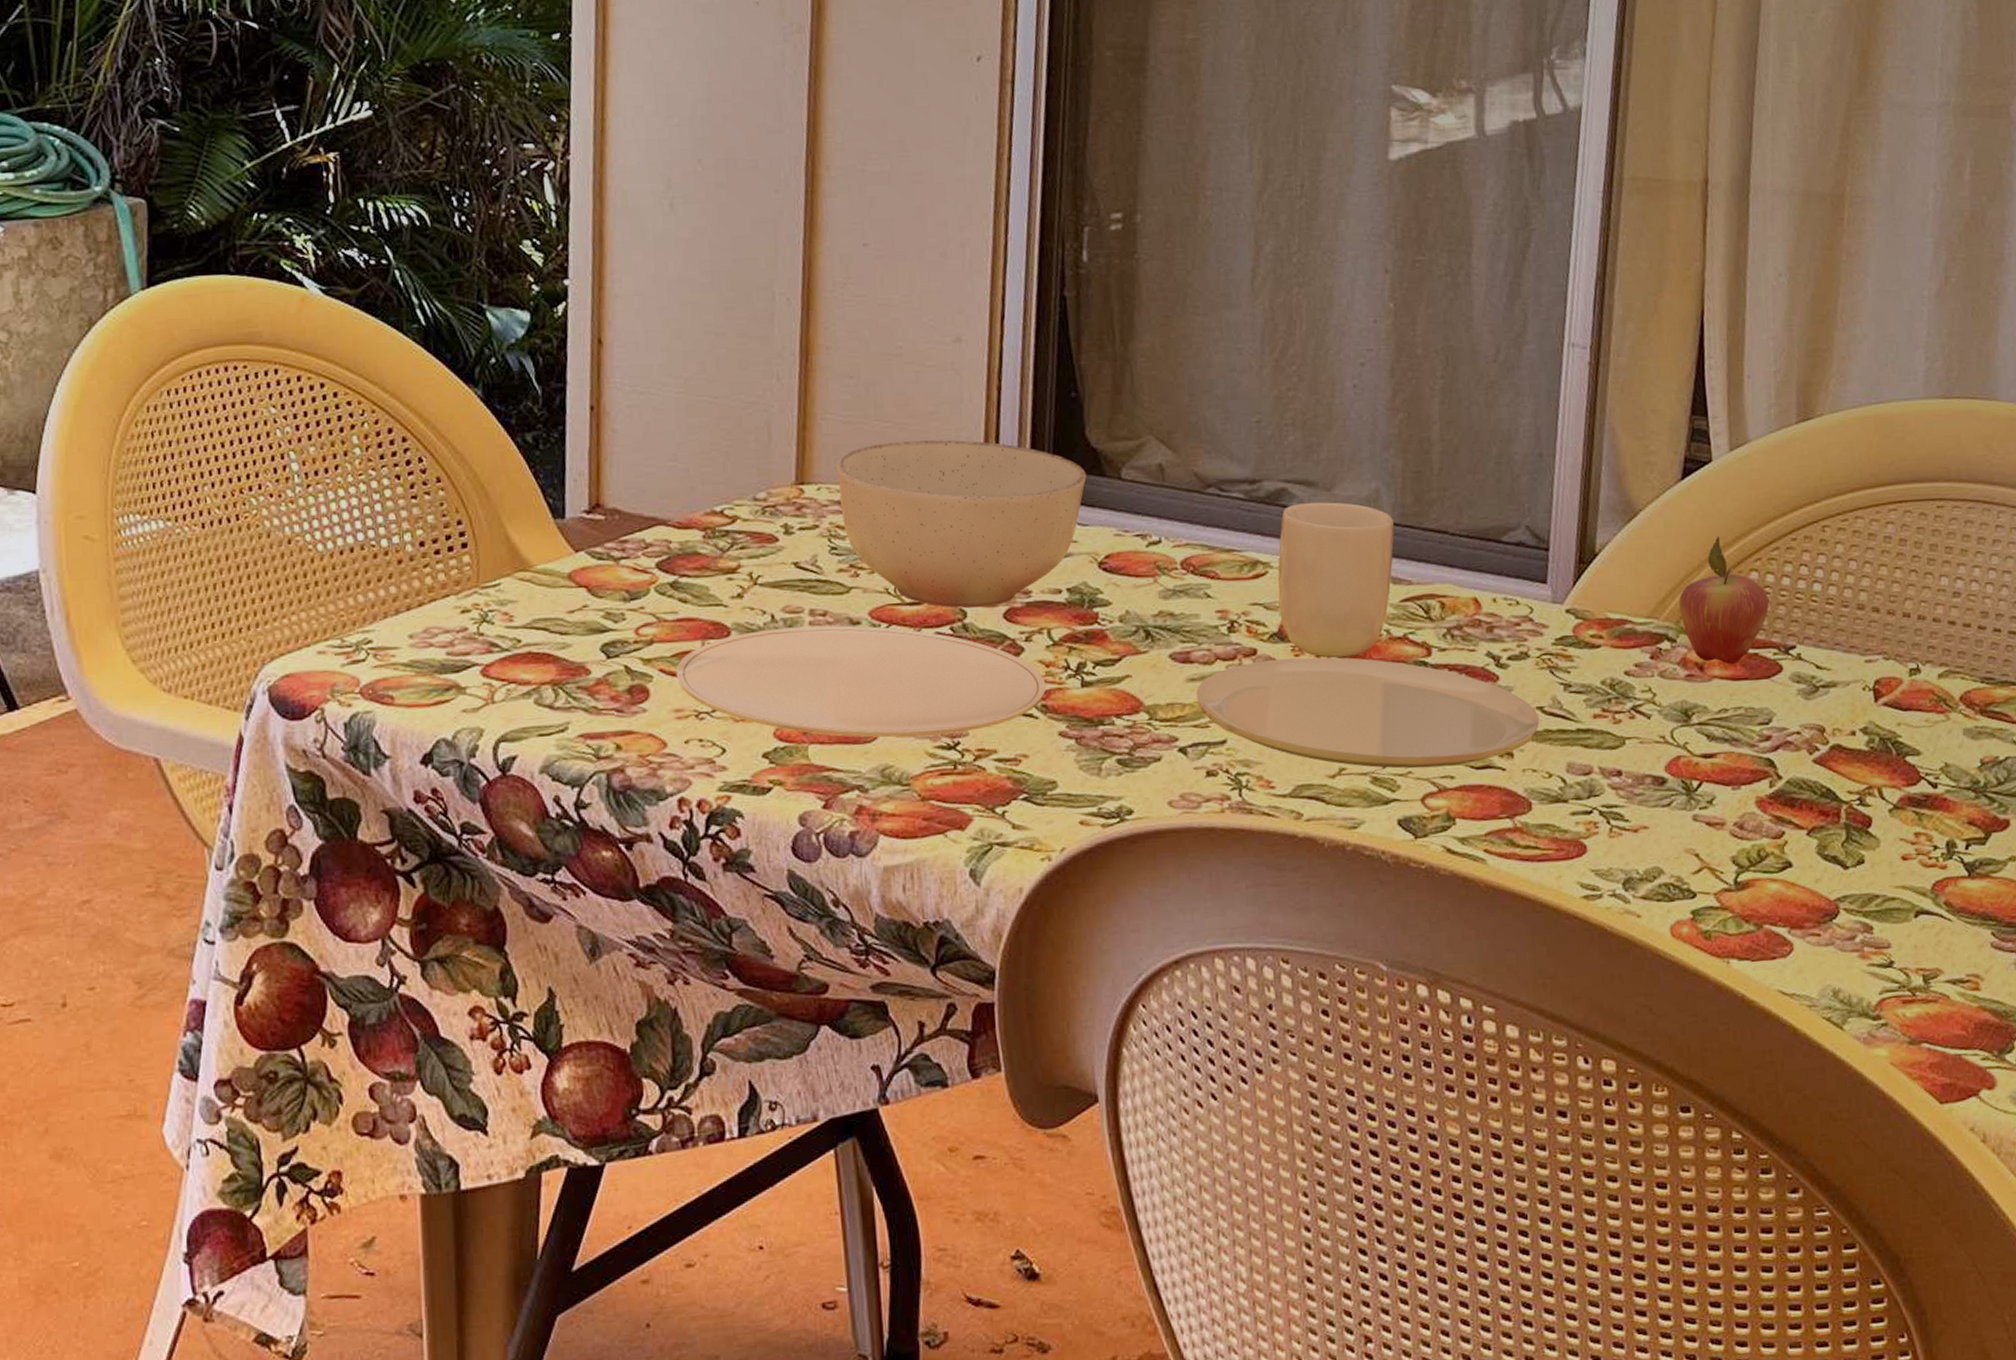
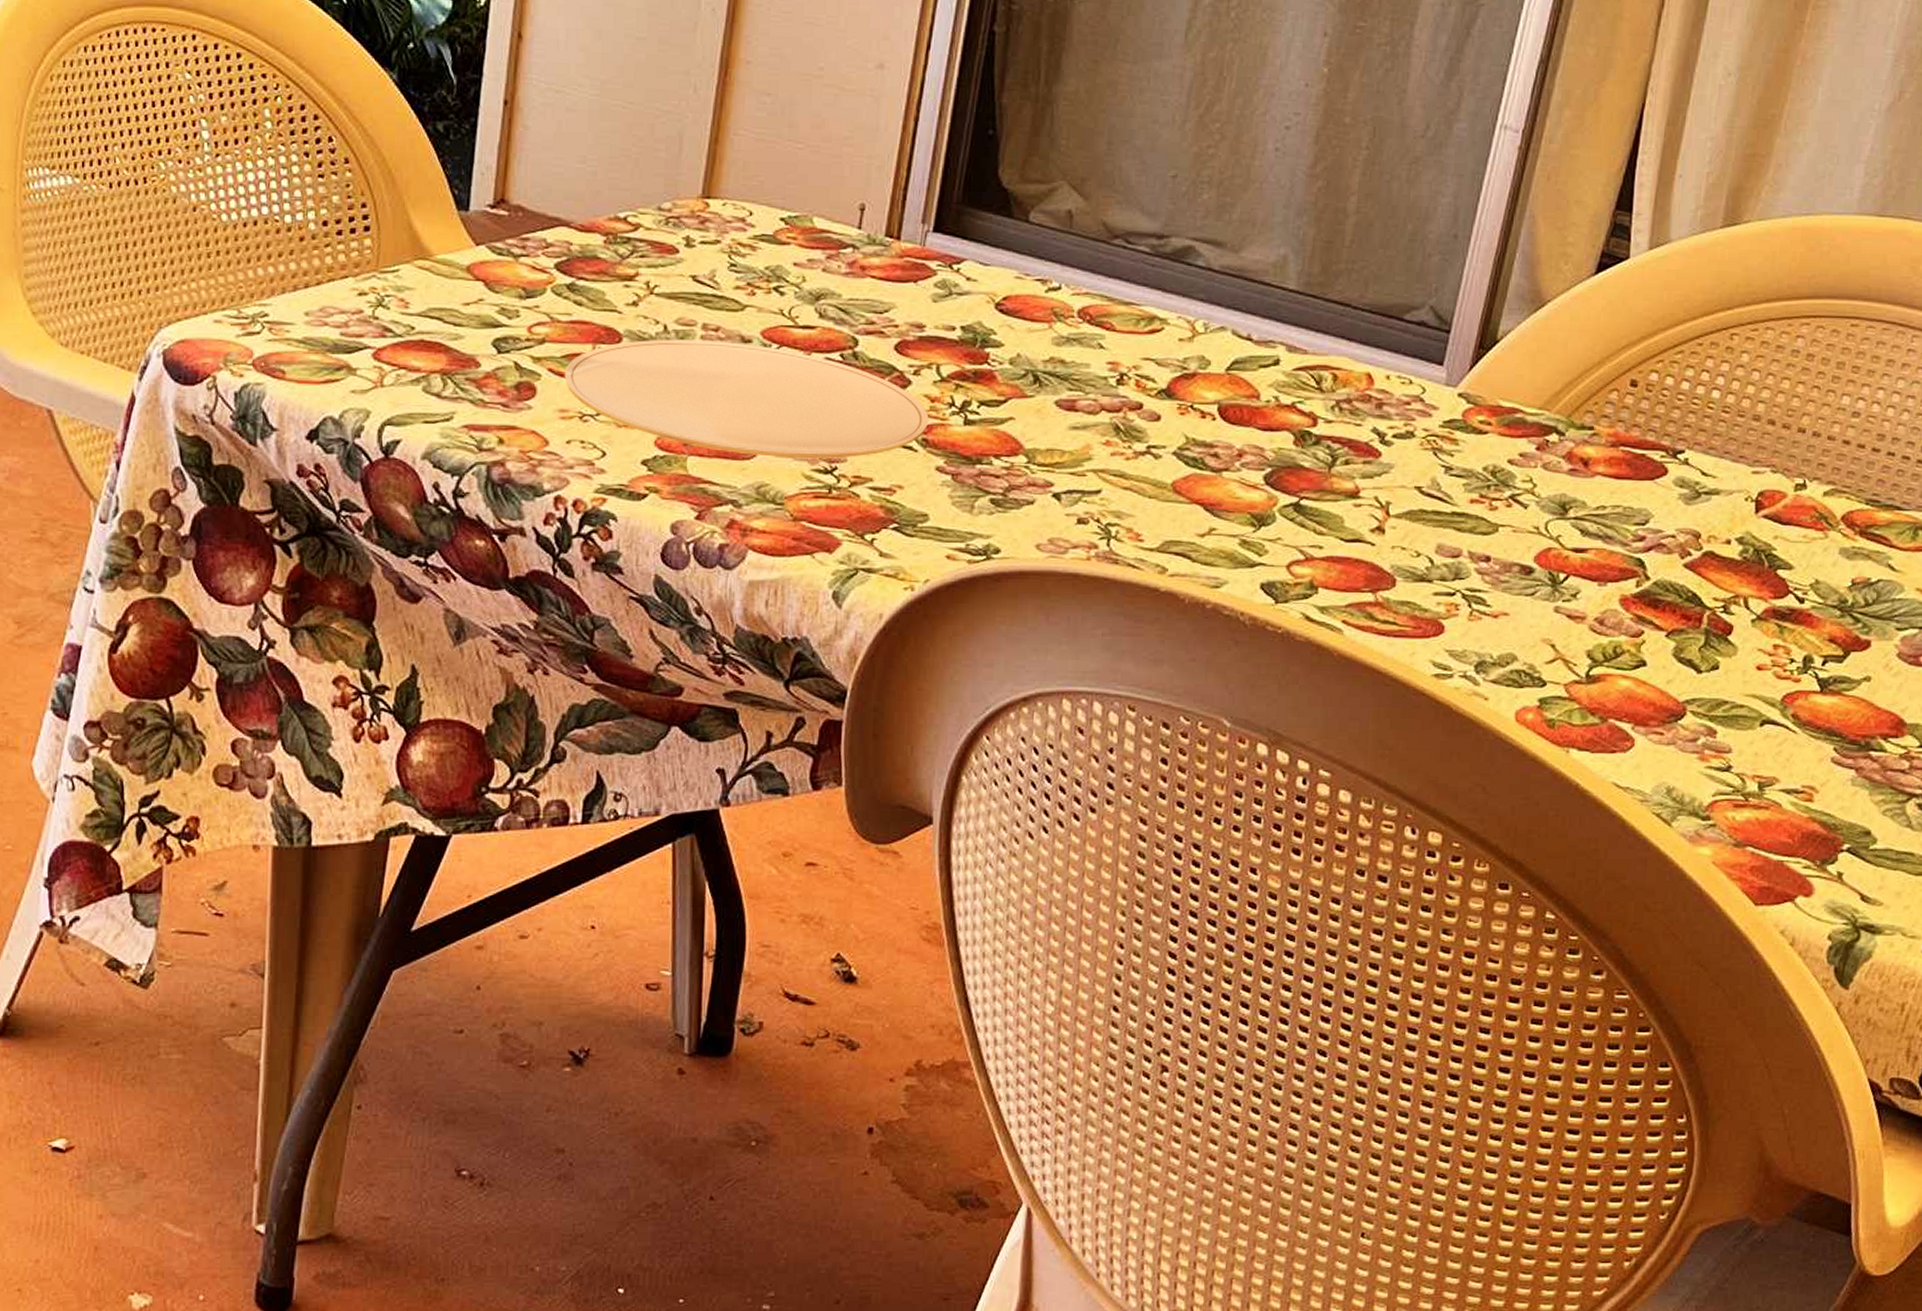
bowl: present [836,439,1087,608] -> none [744,164,994,338]
plate: present [1196,657,1540,769] -> none [1076,415,1416,536]
cup: present [1277,502,1395,659] -> none [1170,262,1298,421]
fruit: present [1678,535,1769,665] -> none [1572,333,1665,464]

